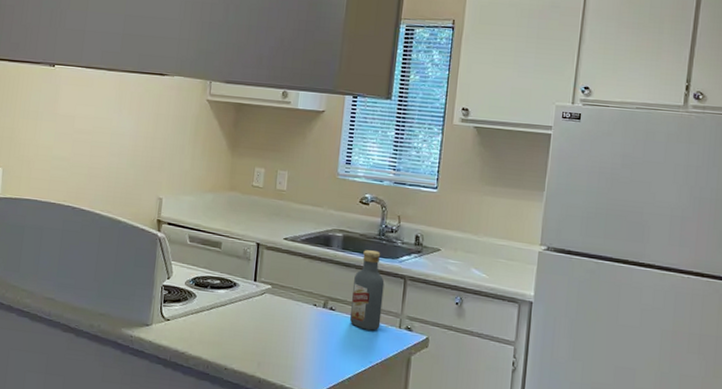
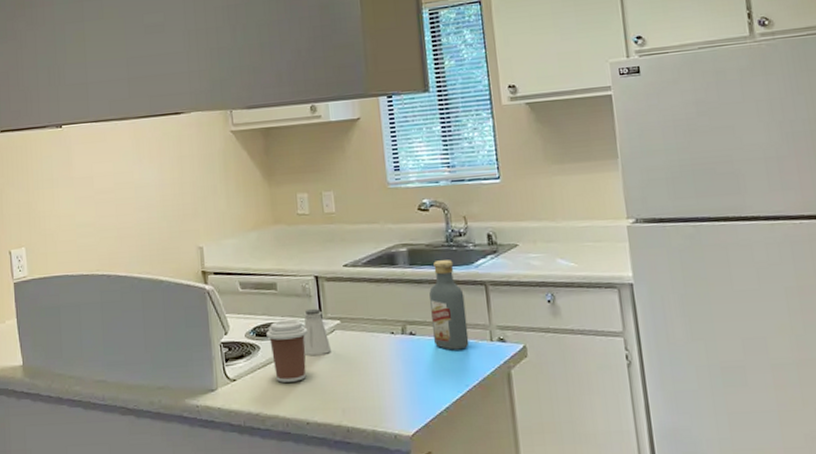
coffee cup: none [204,275,242,332] -> present [266,319,309,383]
saltshaker: none [234,270,259,313] -> present [303,308,331,356]

